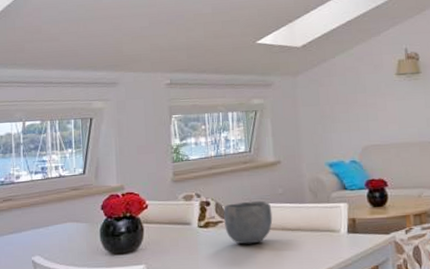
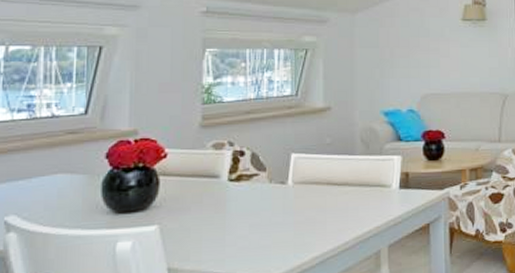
bowl: present [224,200,273,244] -> none [260,151,317,201]

